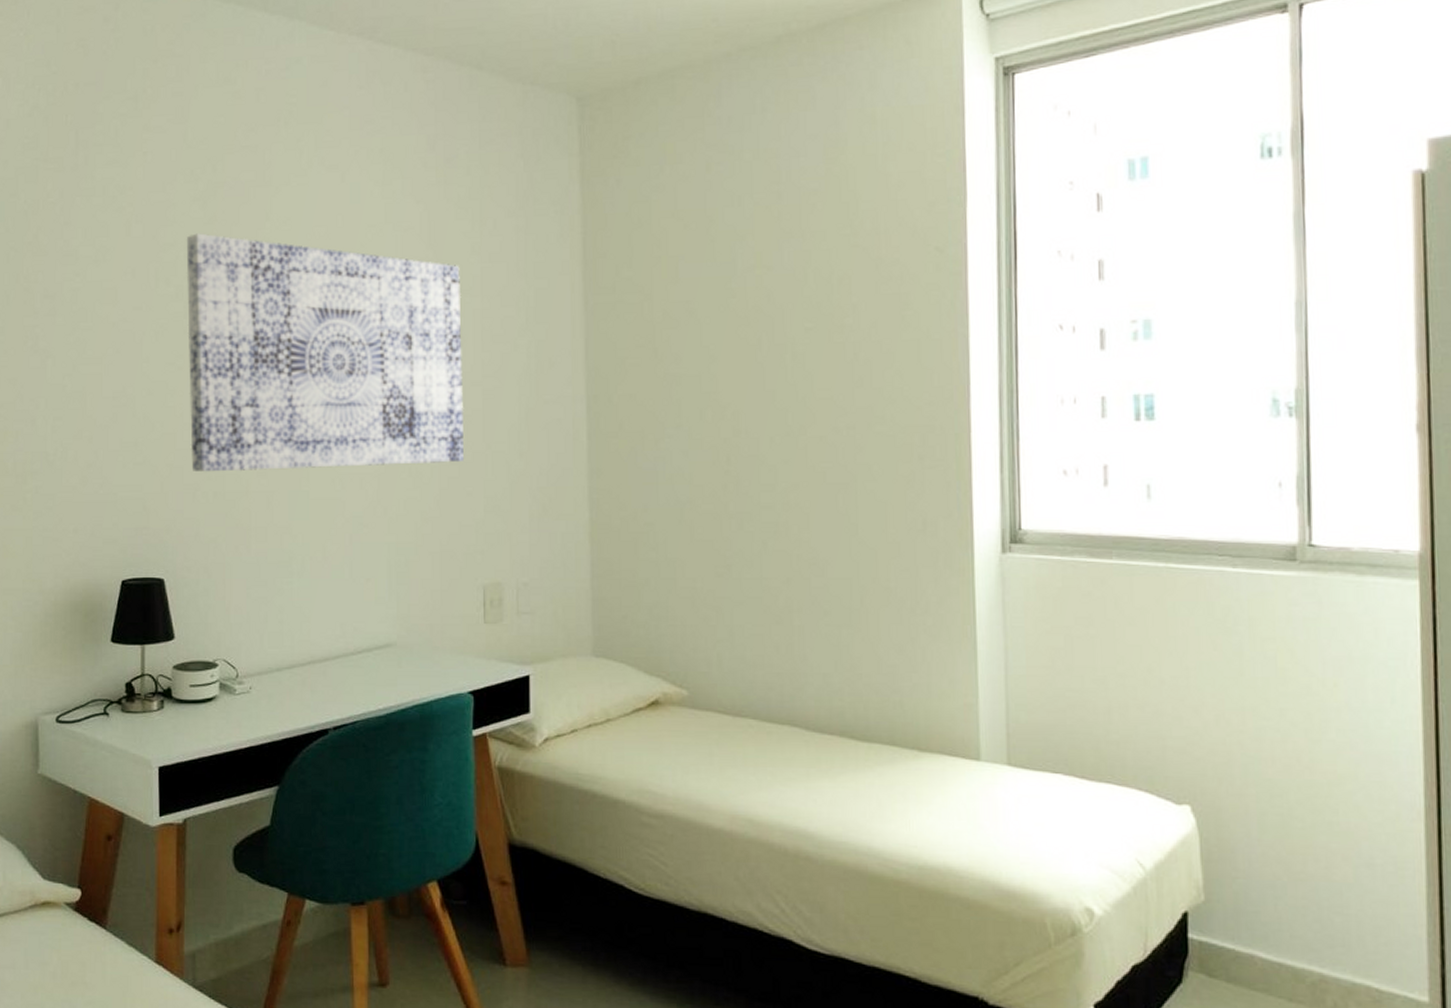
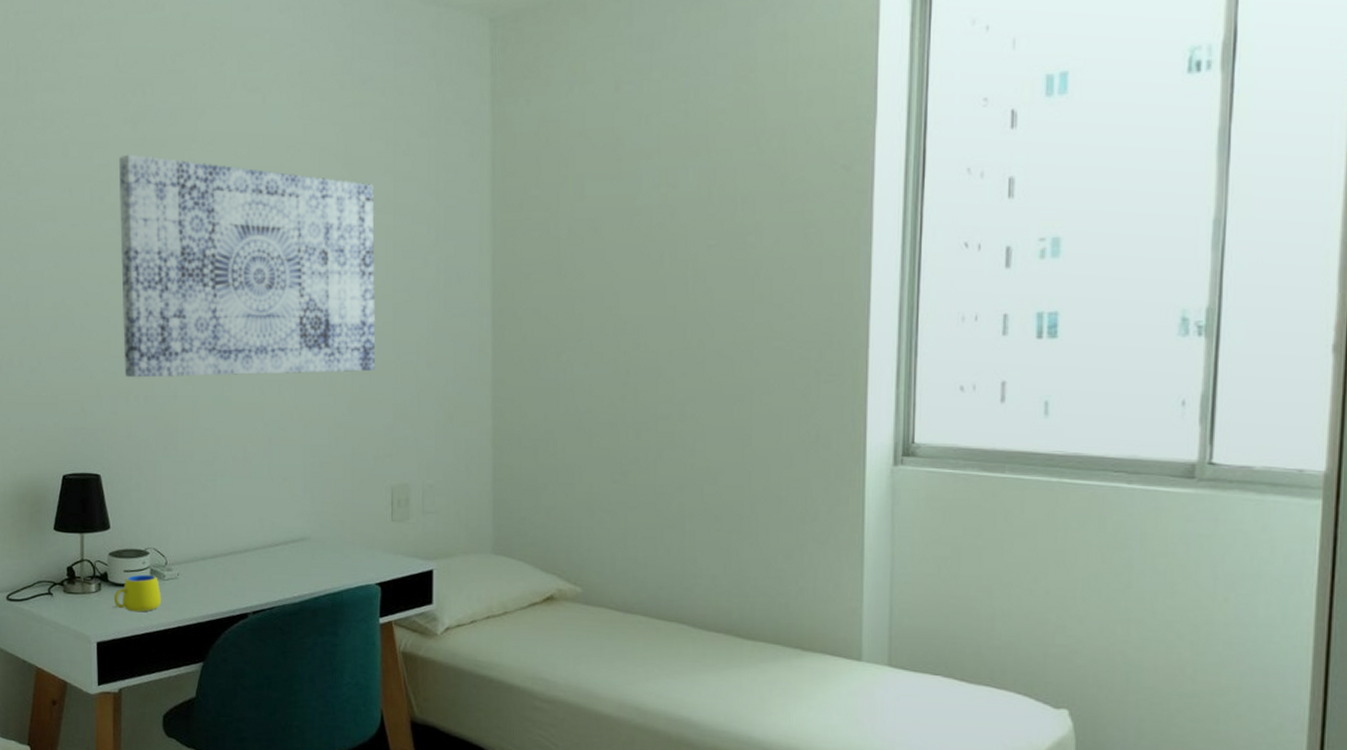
mug: none [176,689,233,732] -> present [112,574,162,612]

